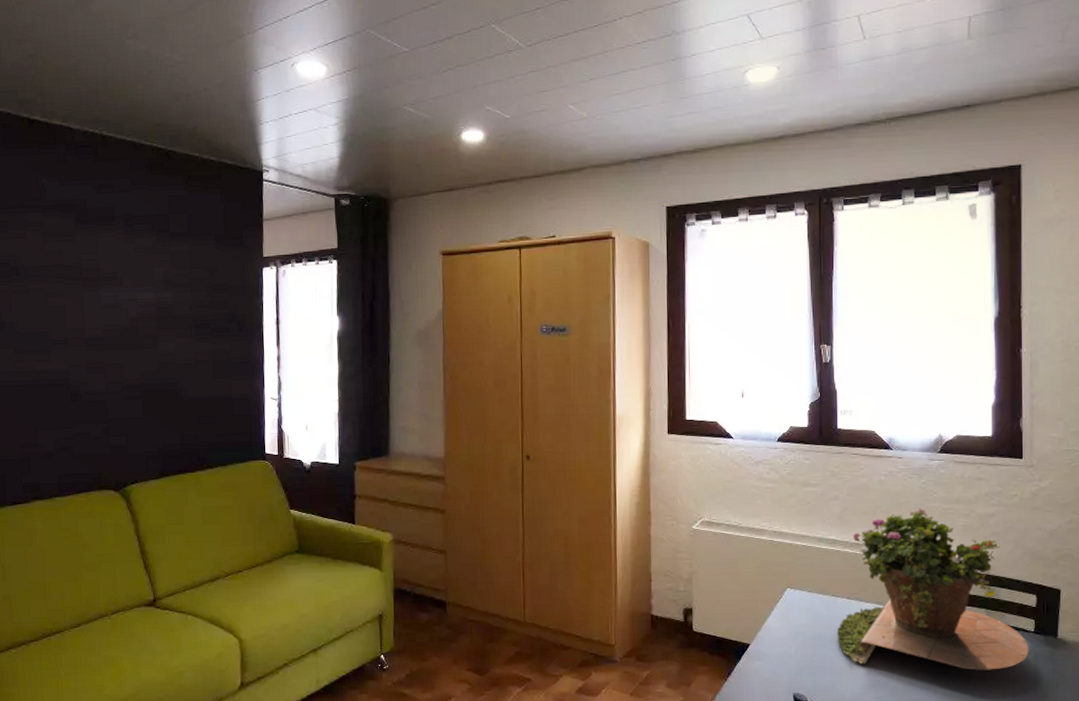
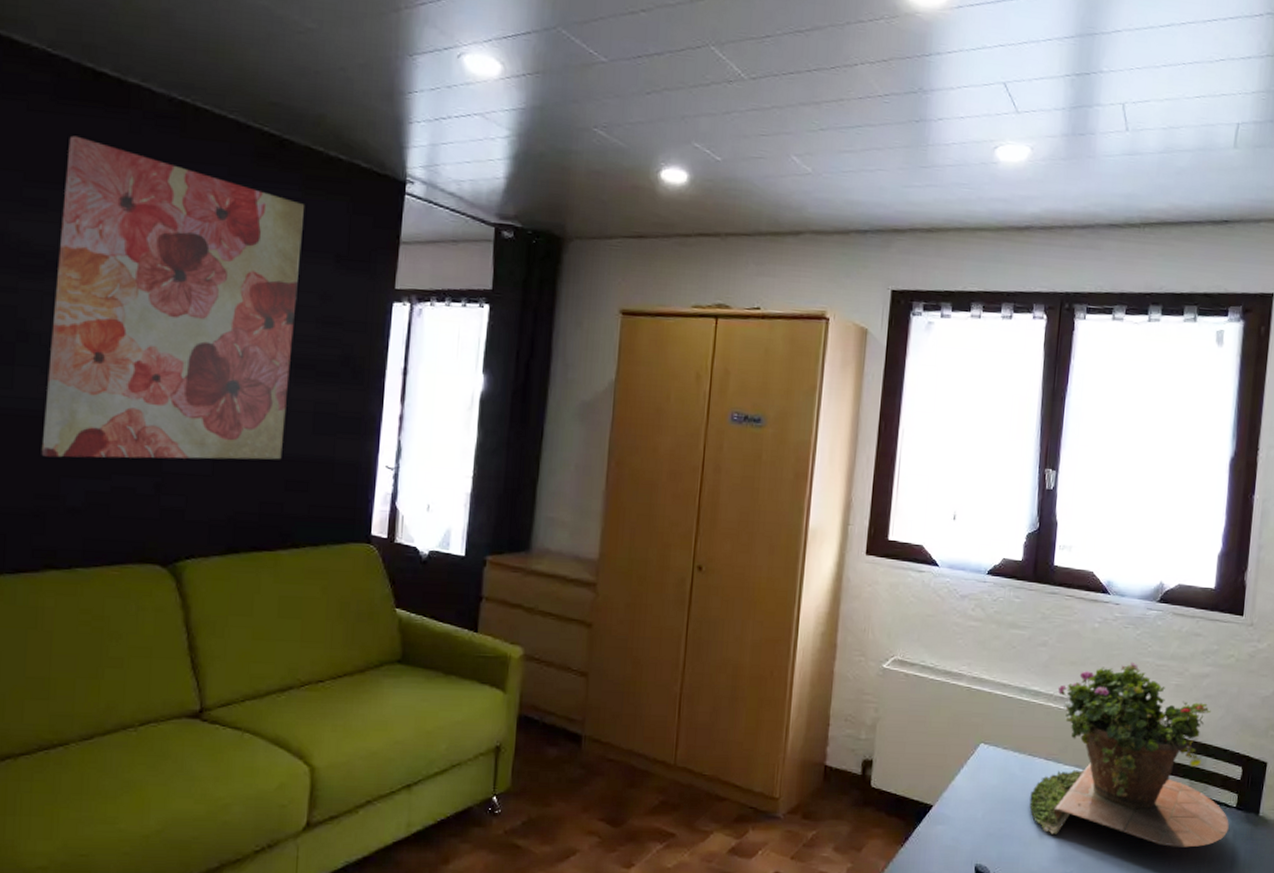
wall art: none [16,170,193,415] -> present [41,135,305,460]

